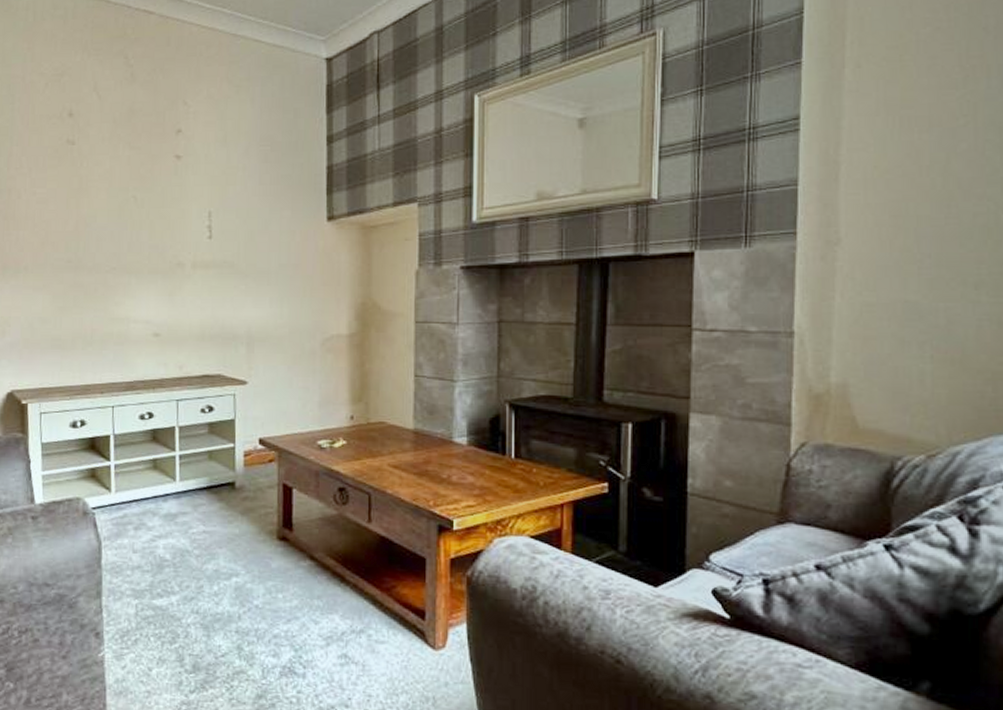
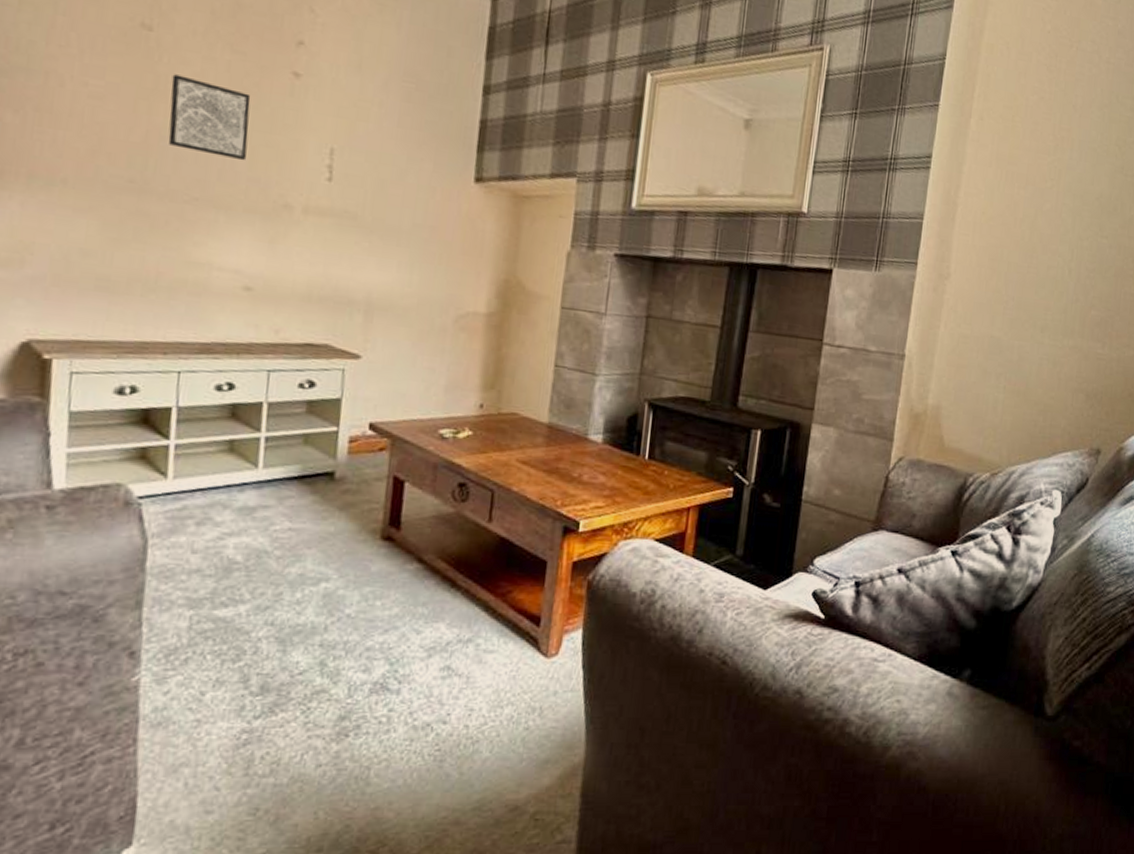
wall art: none [90,174,148,233] -> present [168,74,251,161]

